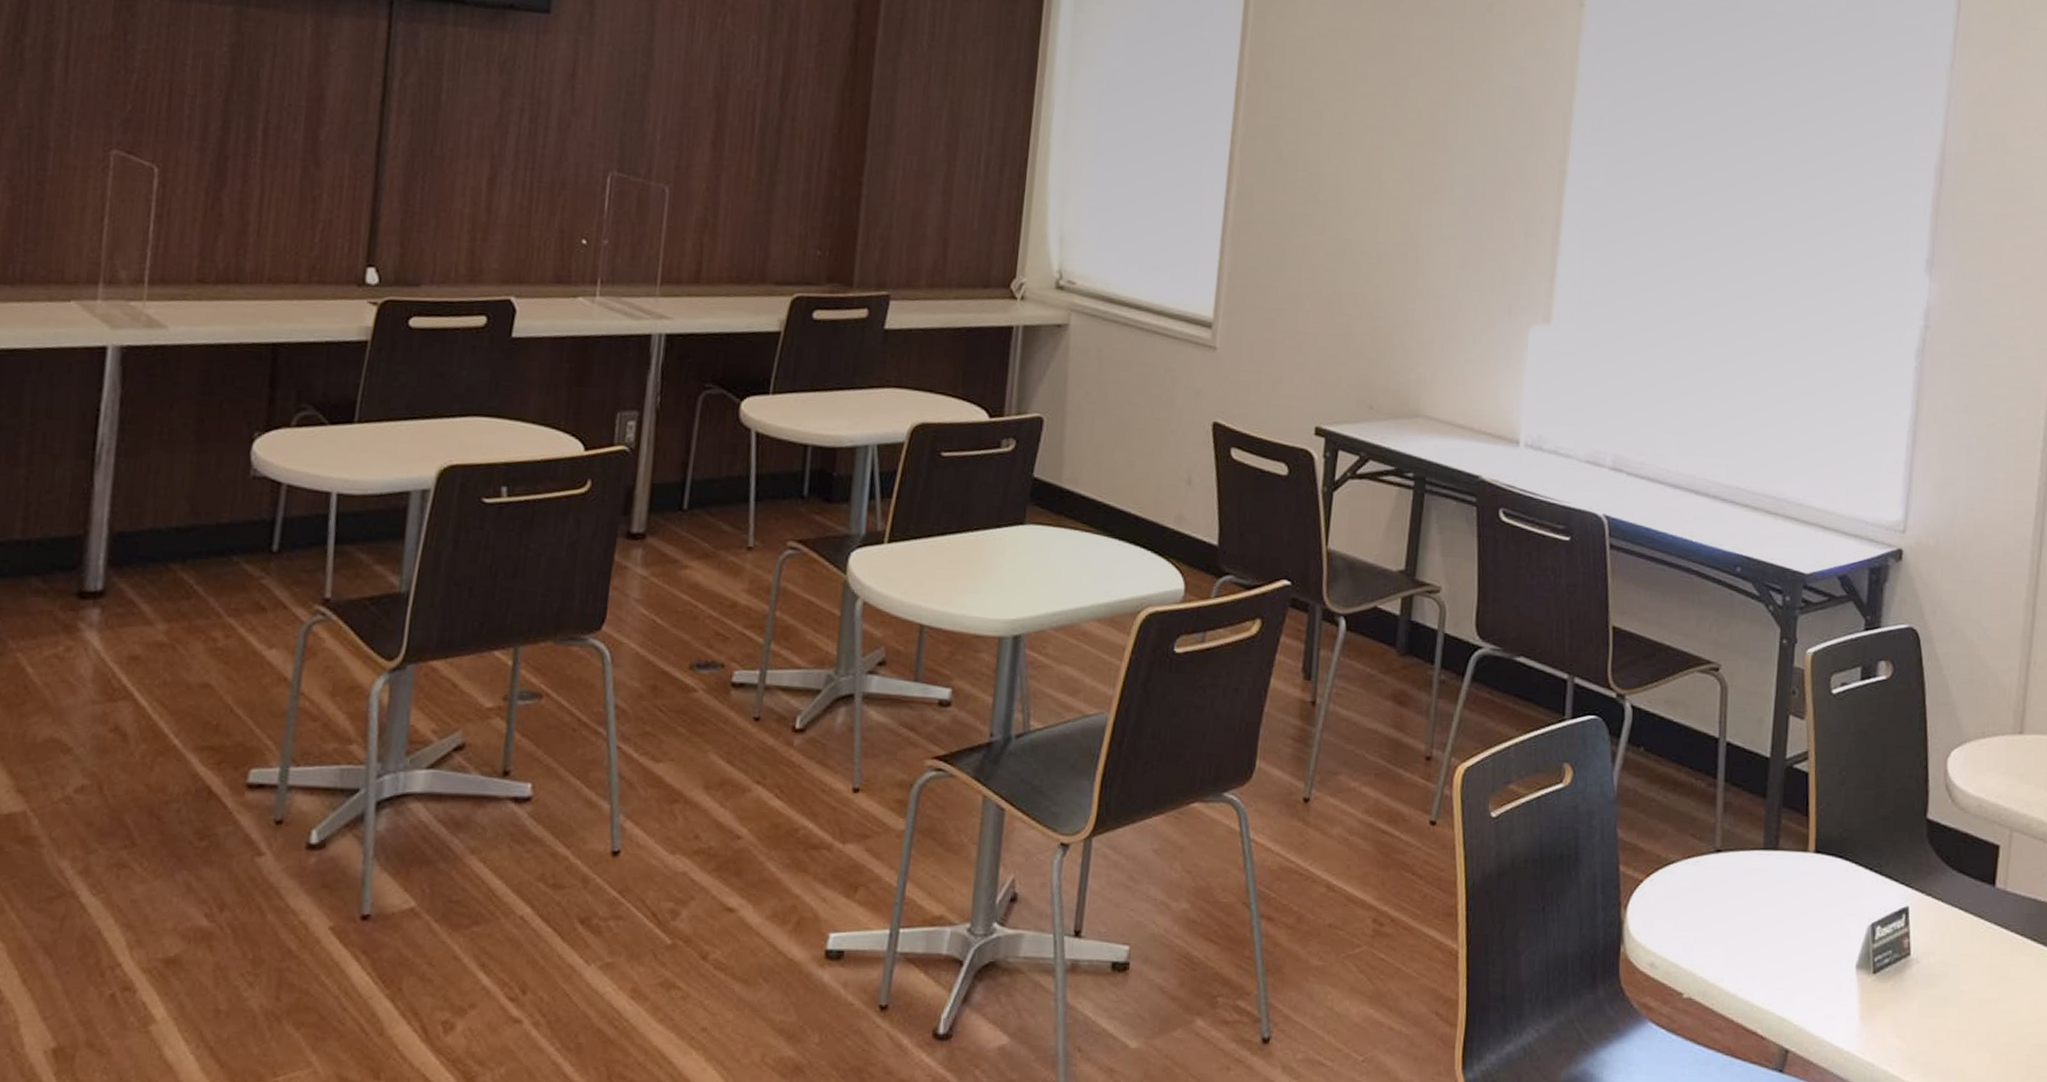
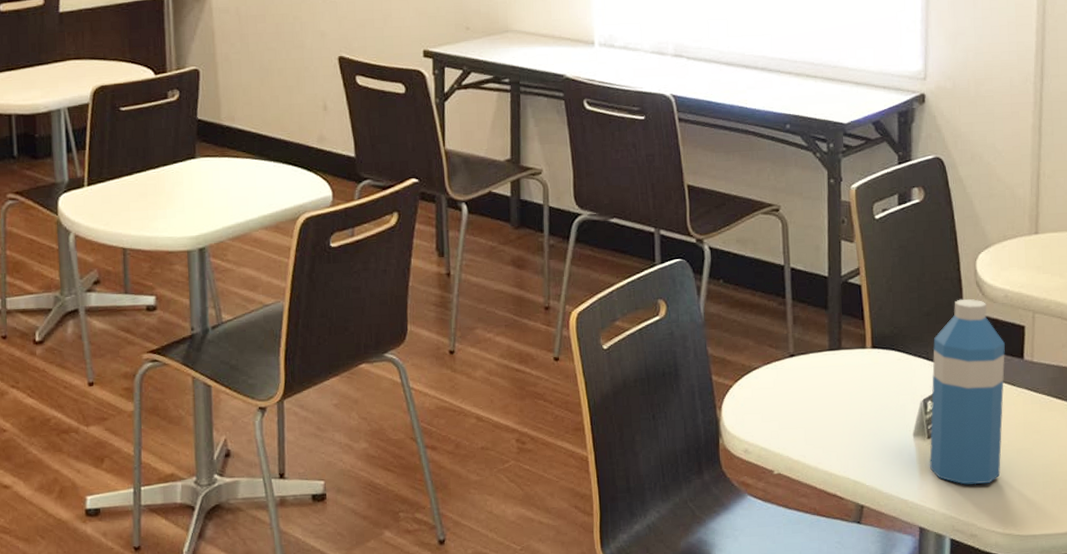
water bottle: none [1872,803,1974,1039] -> present [929,298,1005,485]

